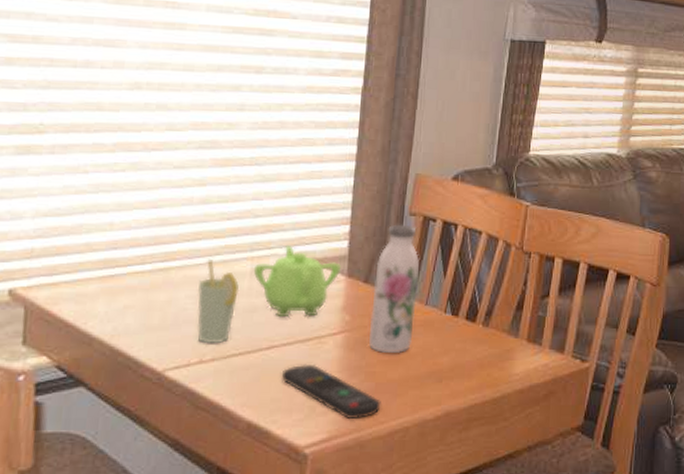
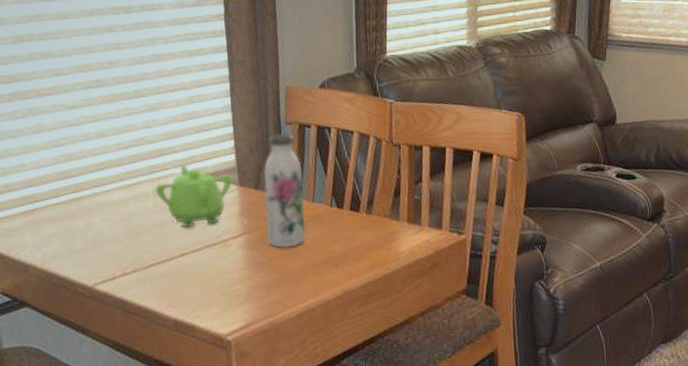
cup: present [197,258,240,344] -> none [109,184,147,259]
remote control: present [281,364,381,420] -> none [196,265,287,308]

